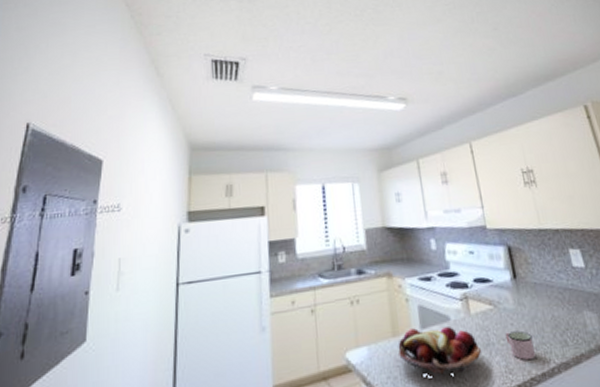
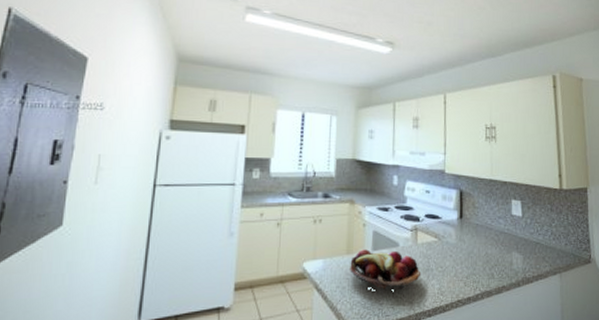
mug: present [505,330,537,361] -> none [443,262,466,286]

